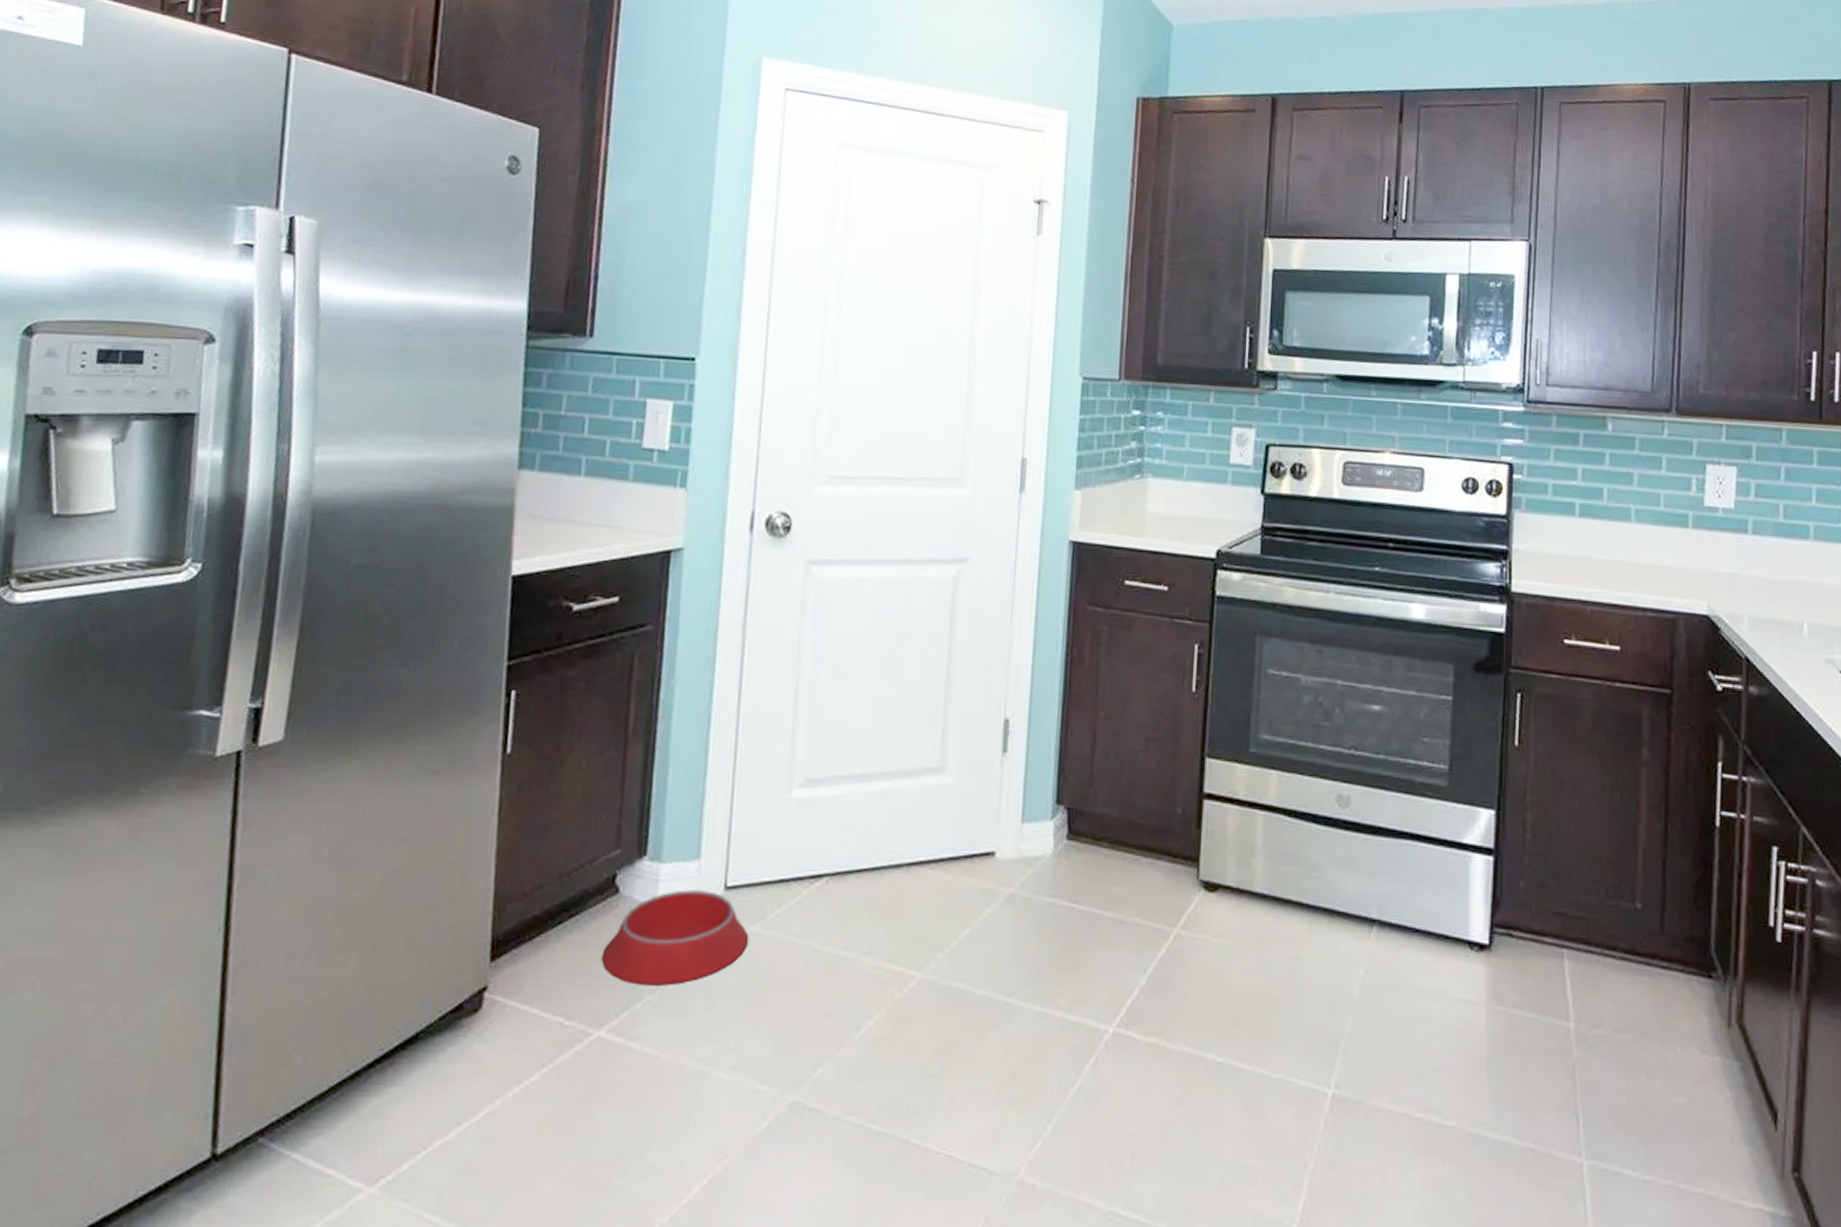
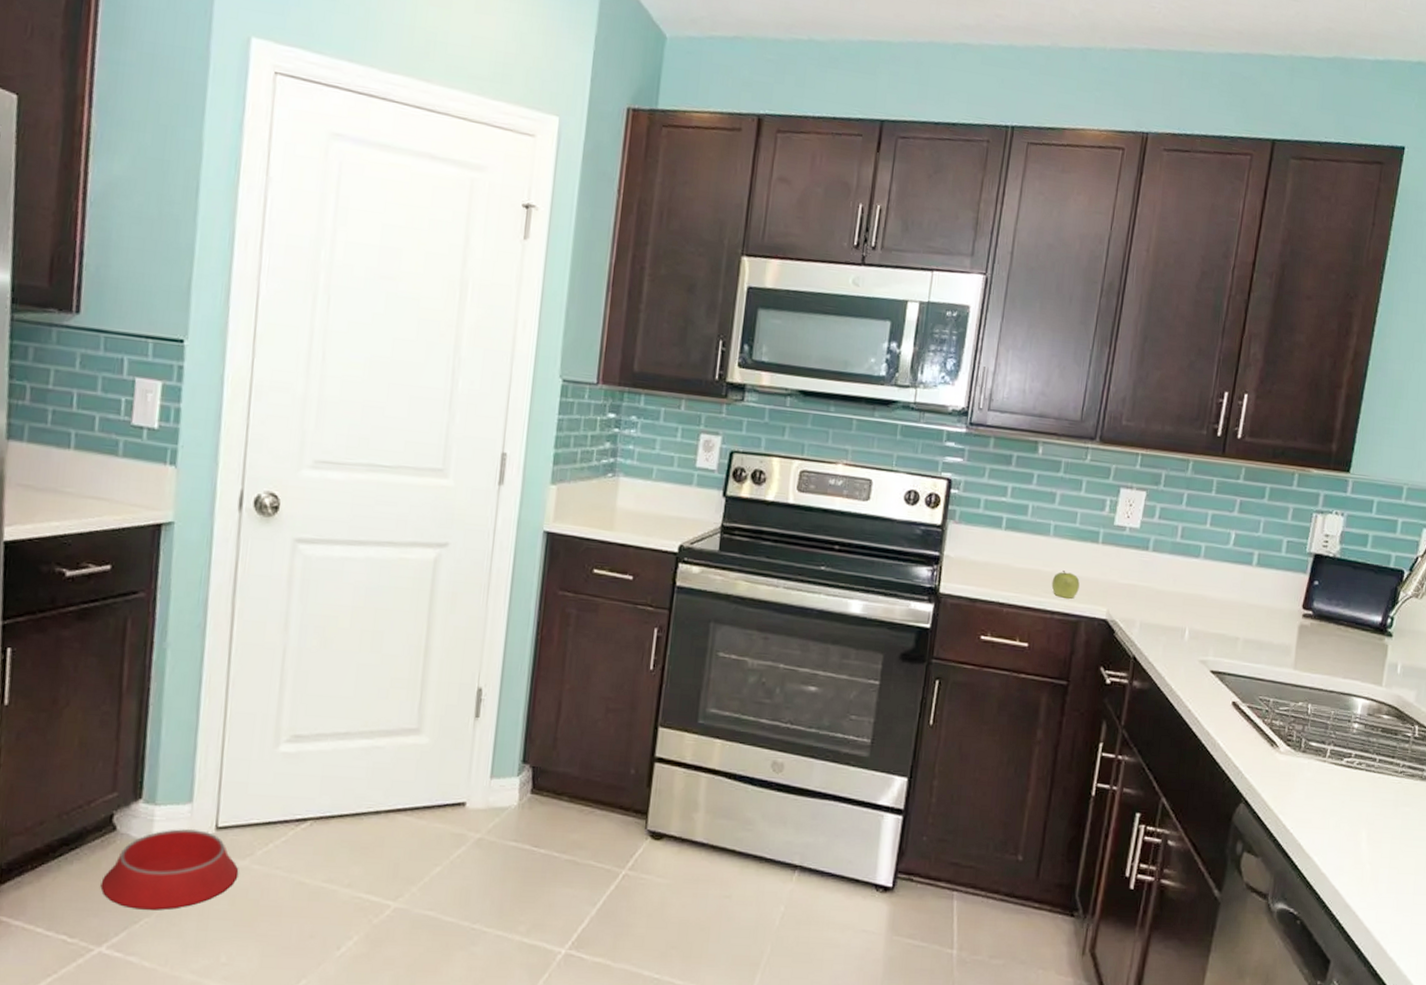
fruit: none [1639,561,1672,594] -> present [1051,570,1080,600]

